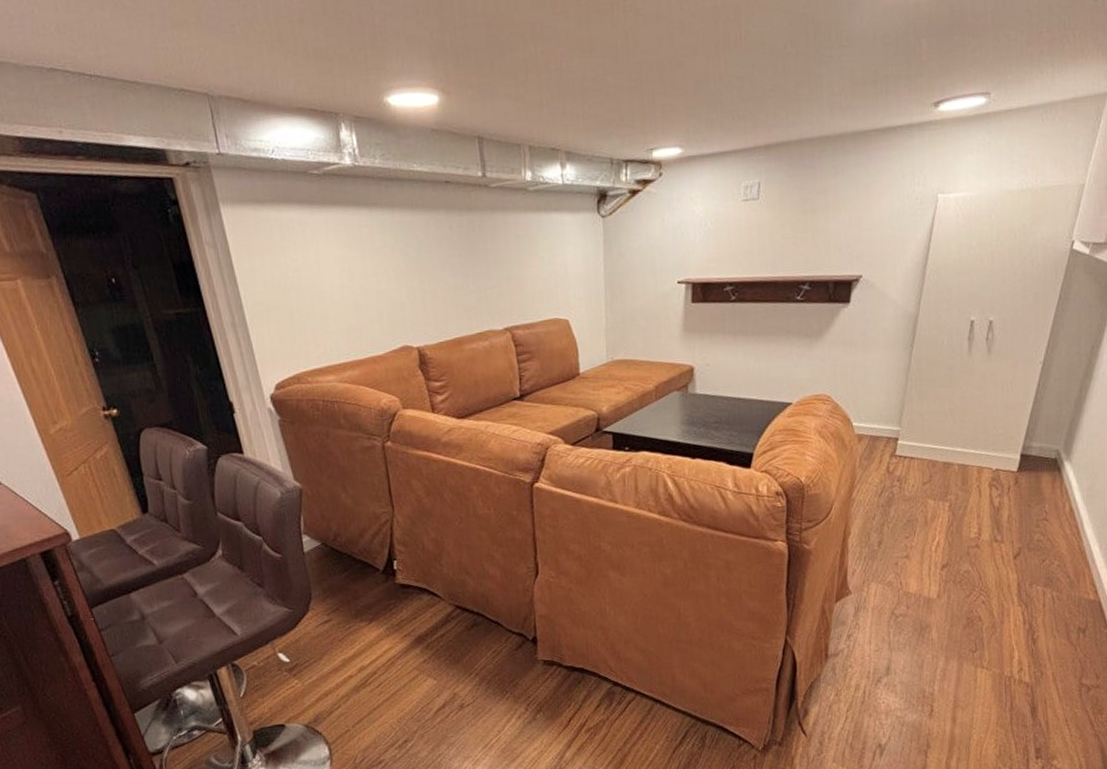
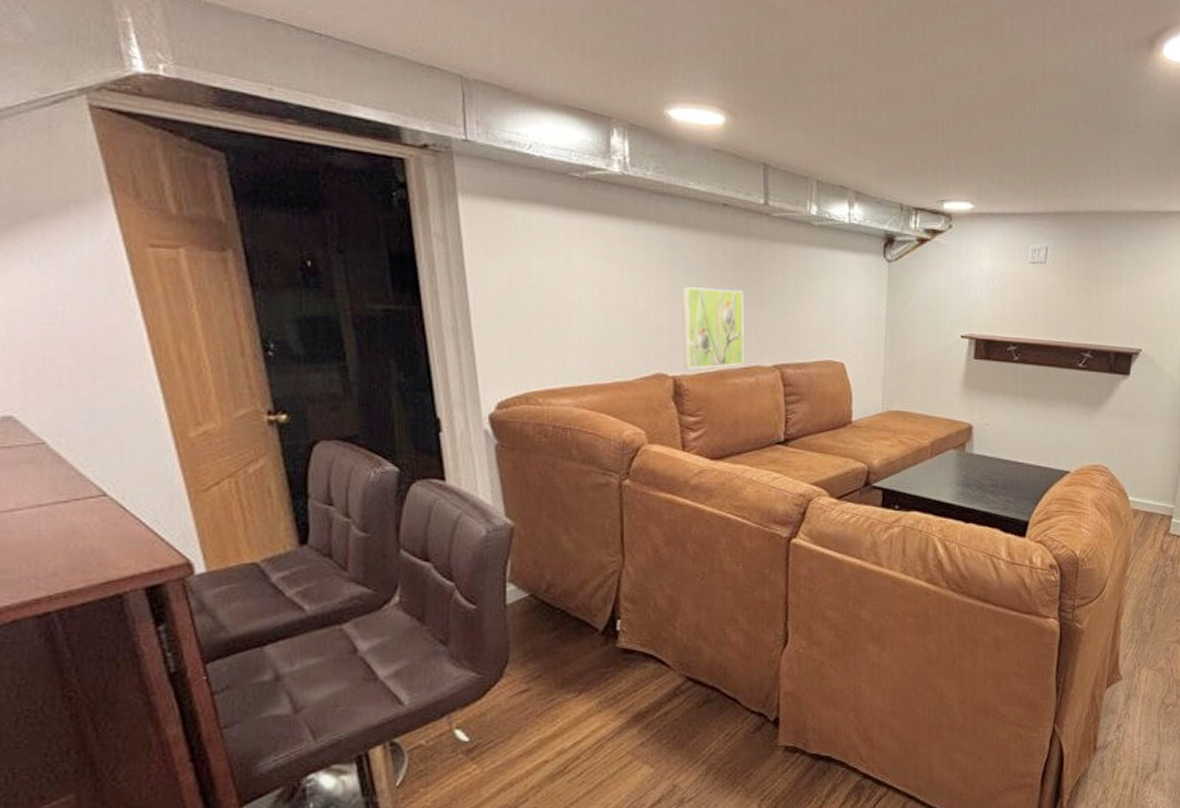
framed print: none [417,261,478,340] -> present [682,287,744,370]

